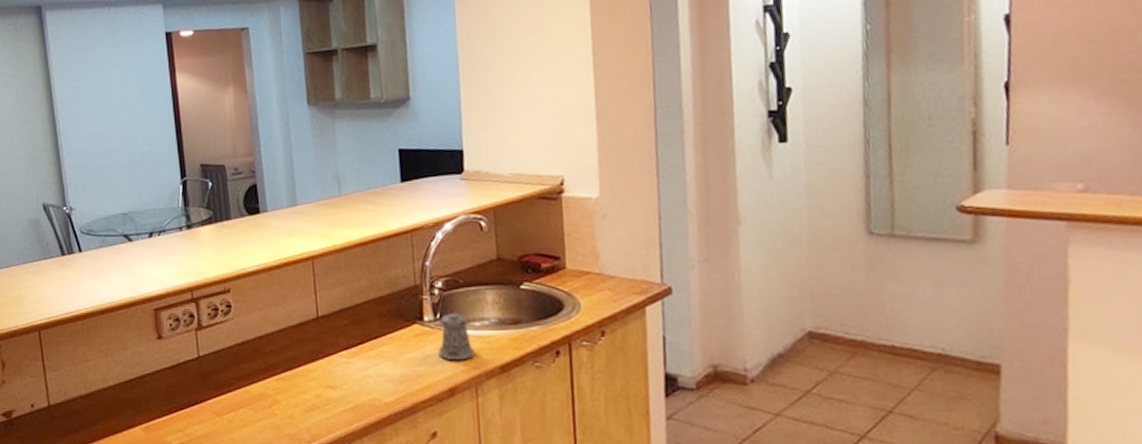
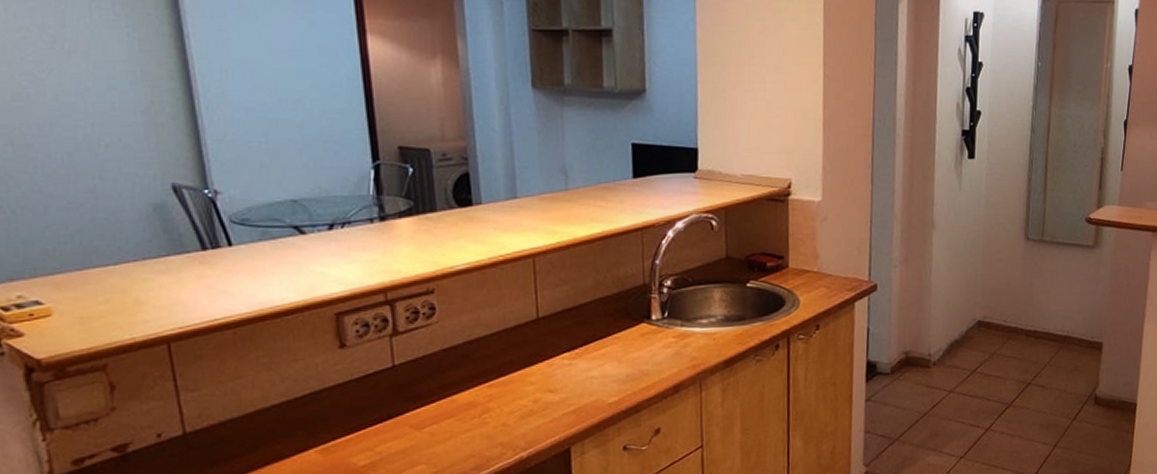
pepper shaker: present [438,311,475,361] -> none [665,309,701,358]

